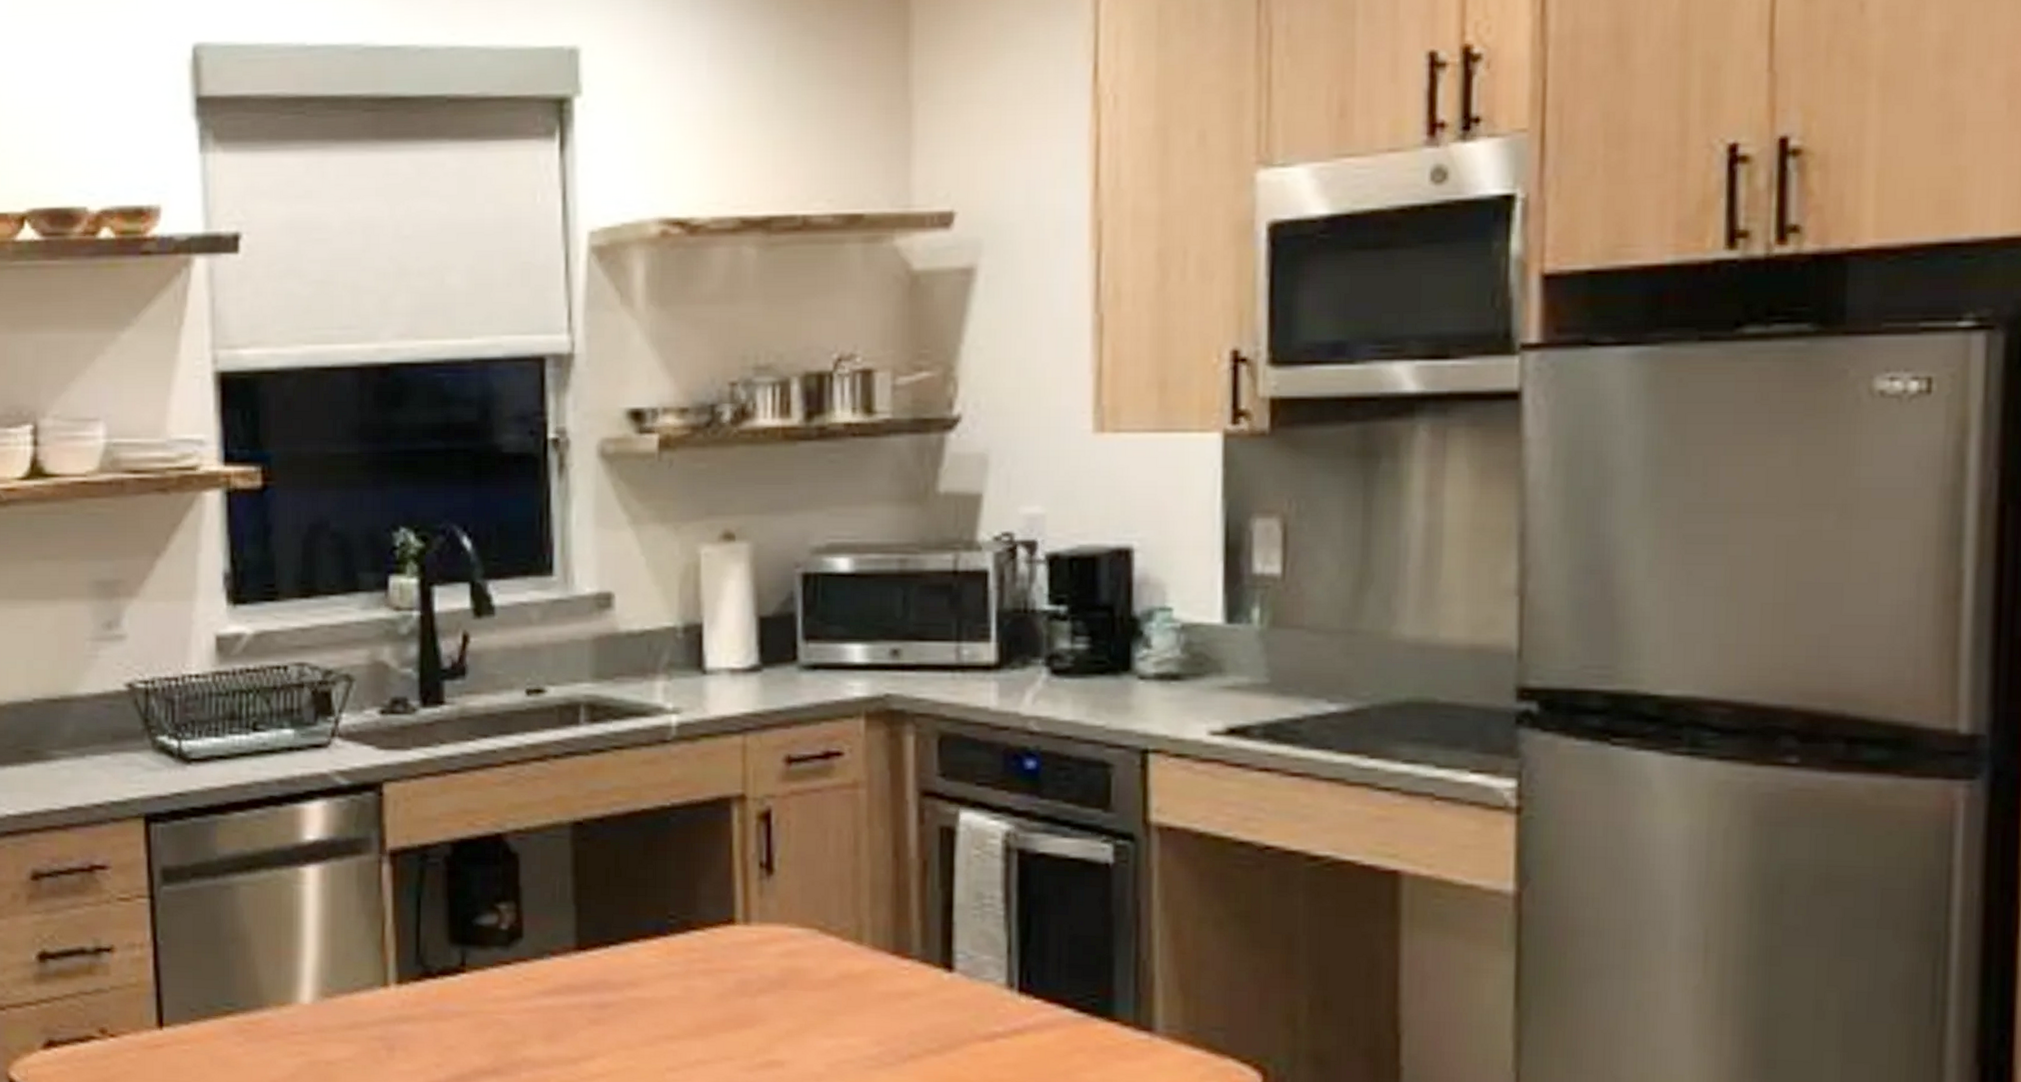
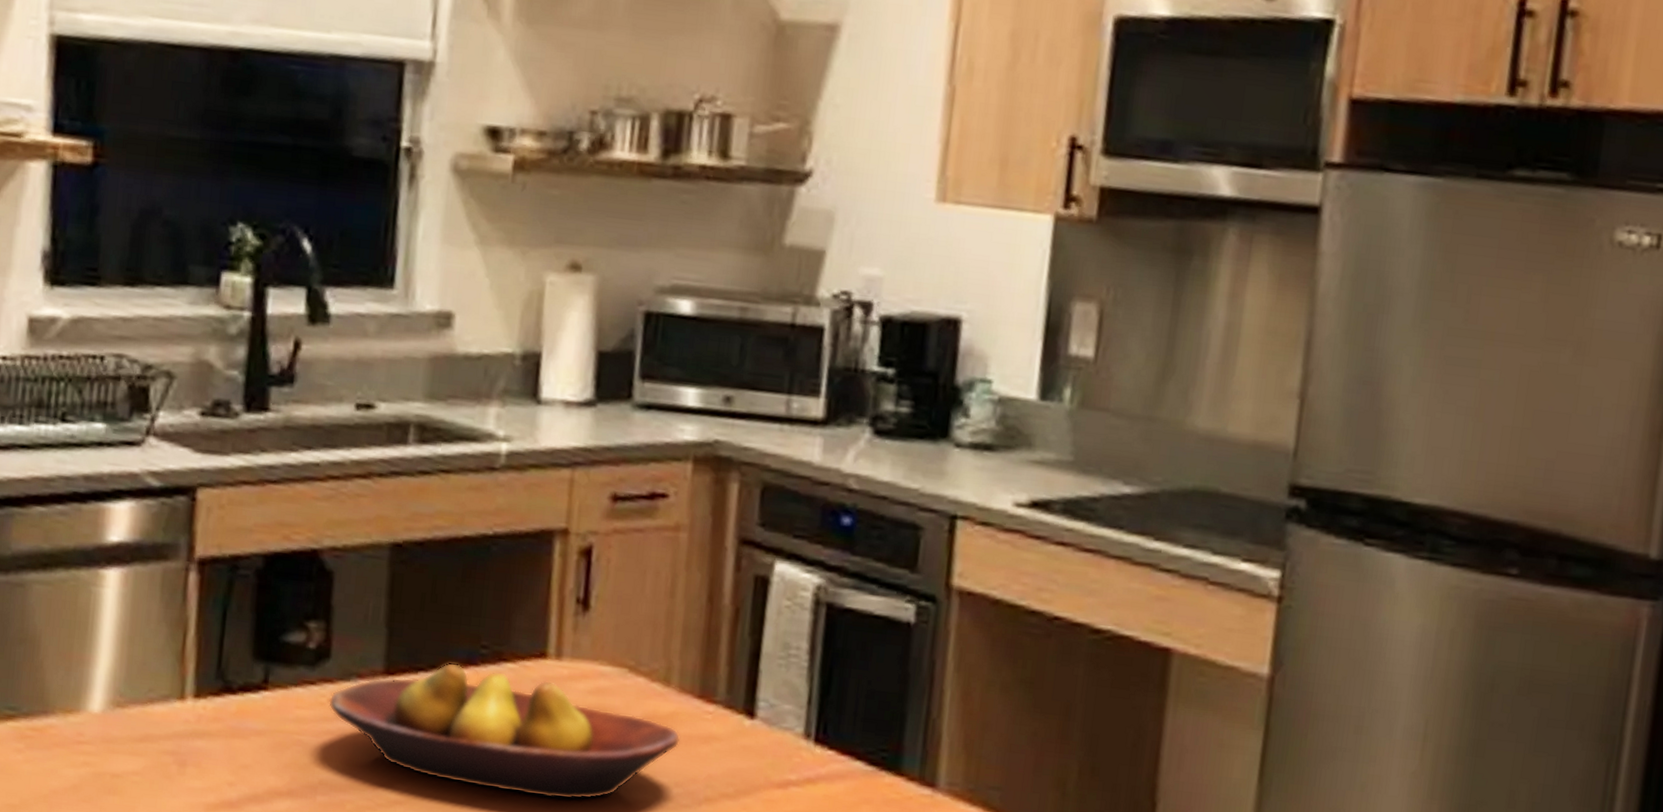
fruit bowl: none [525,934,878,1064] -> present [328,662,681,800]

